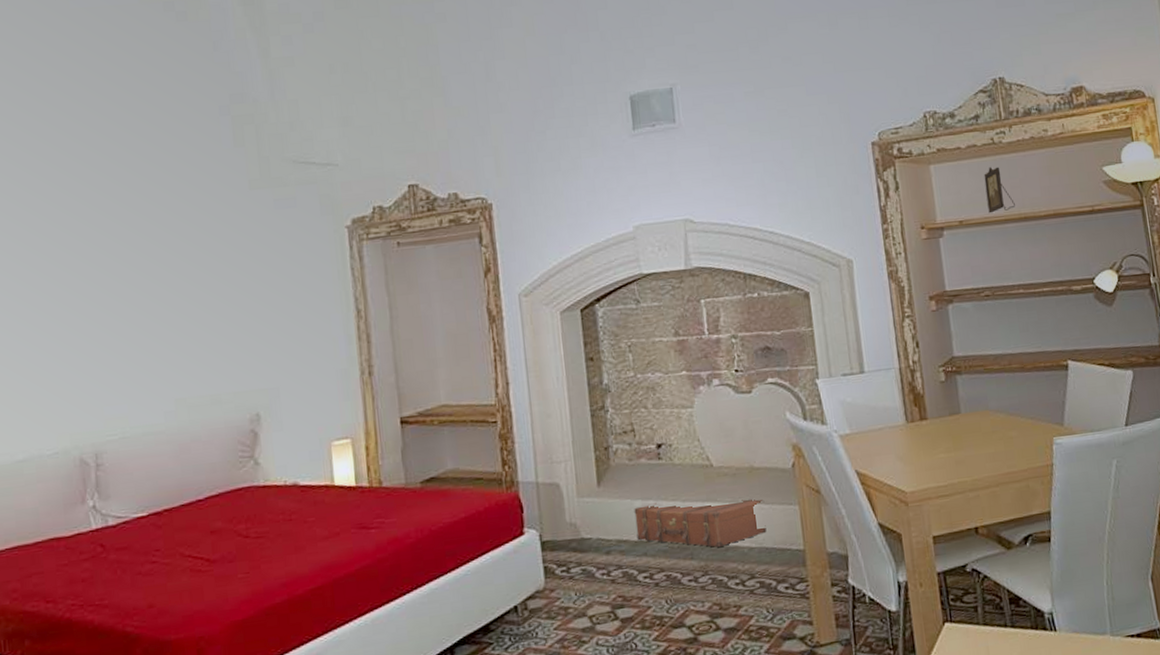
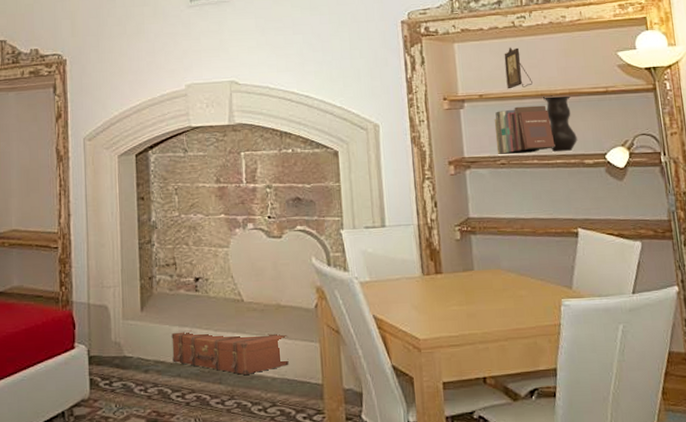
books: none [976,229,1042,287] -> present [494,105,555,155]
vase: none [1027,216,1064,280] -> present [543,94,577,153]

